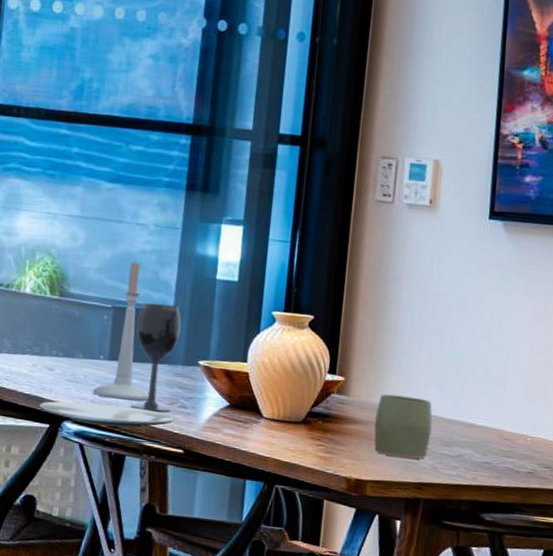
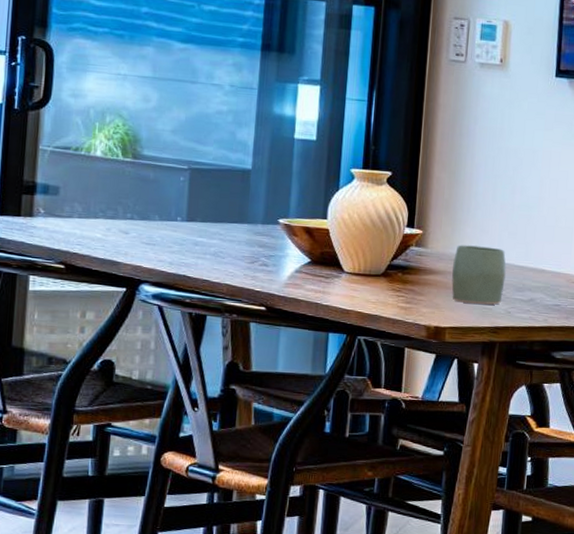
plate: present [39,401,174,428] -> none [114,264,256,288]
candlestick: present [93,260,149,401] -> none [171,121,229,261]
wine glass: present [130,302,181,412] -> none [210,163,260,271]

